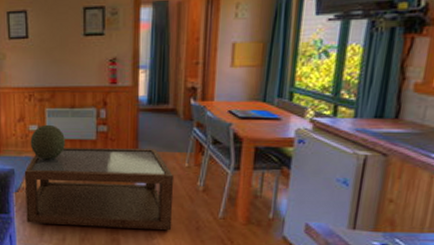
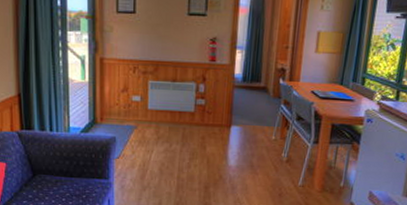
coffee table: present [24,148,175,231] -> none [125,118,263,197]
decorative sphere: present [30,124,65,160] -> none [132,95,166,129]

